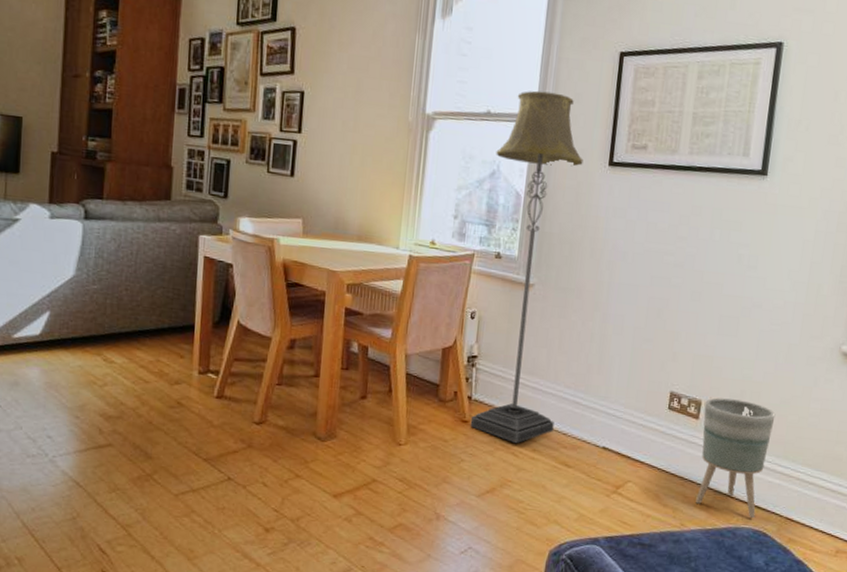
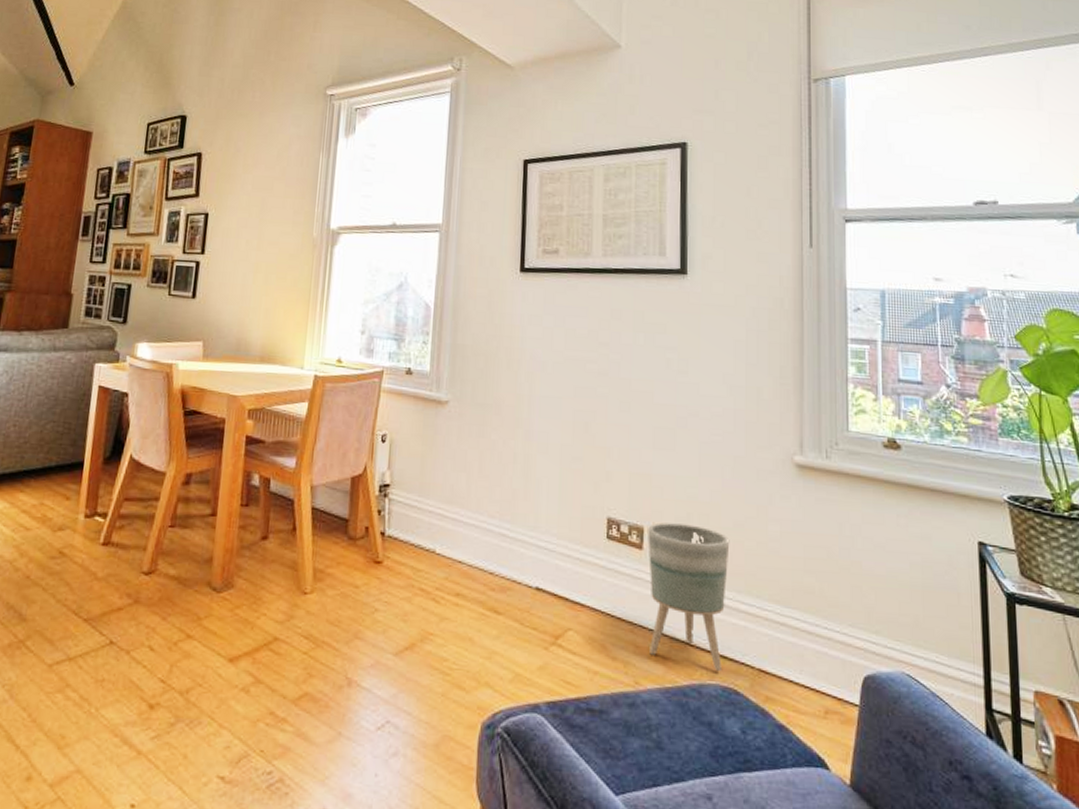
floor lamp: present [470,90,583,443] -> none [384,201,493,586]

